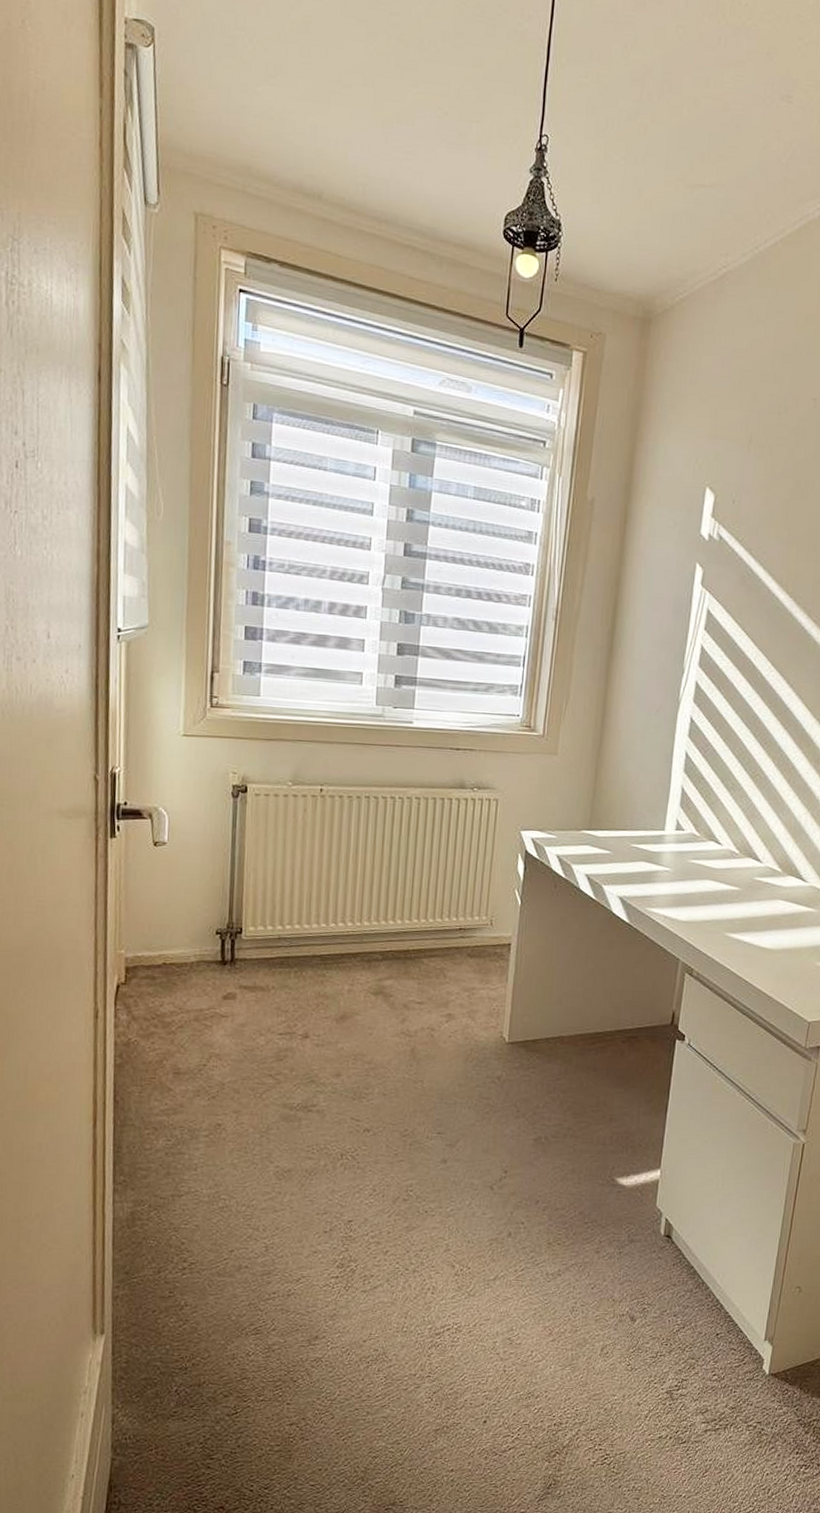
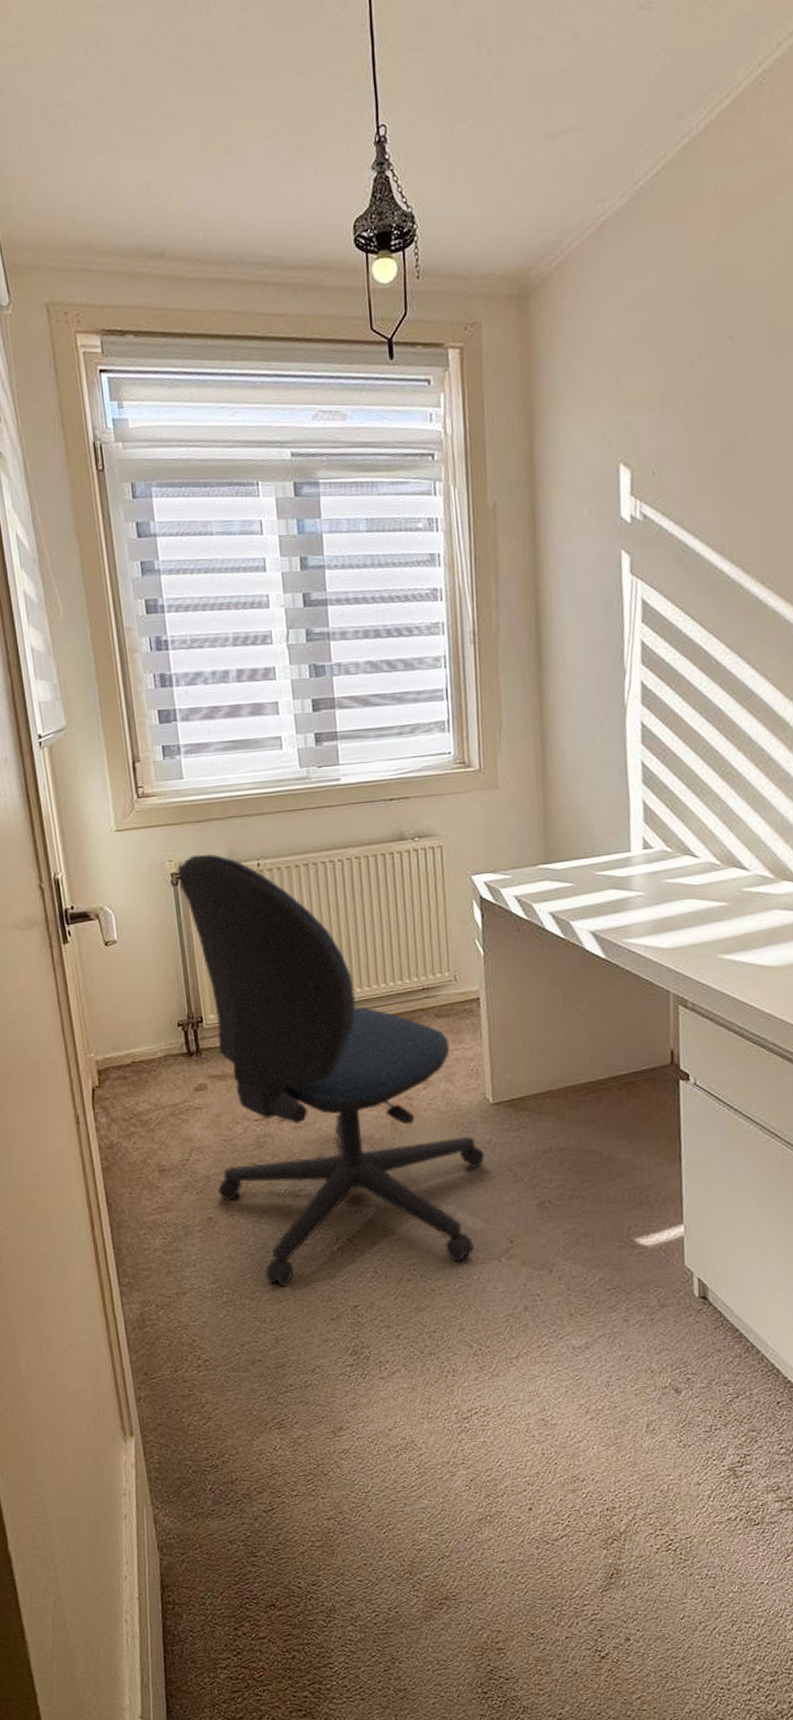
office chair: none [231,771,493,1197] -> present [177,853,485,1286]

